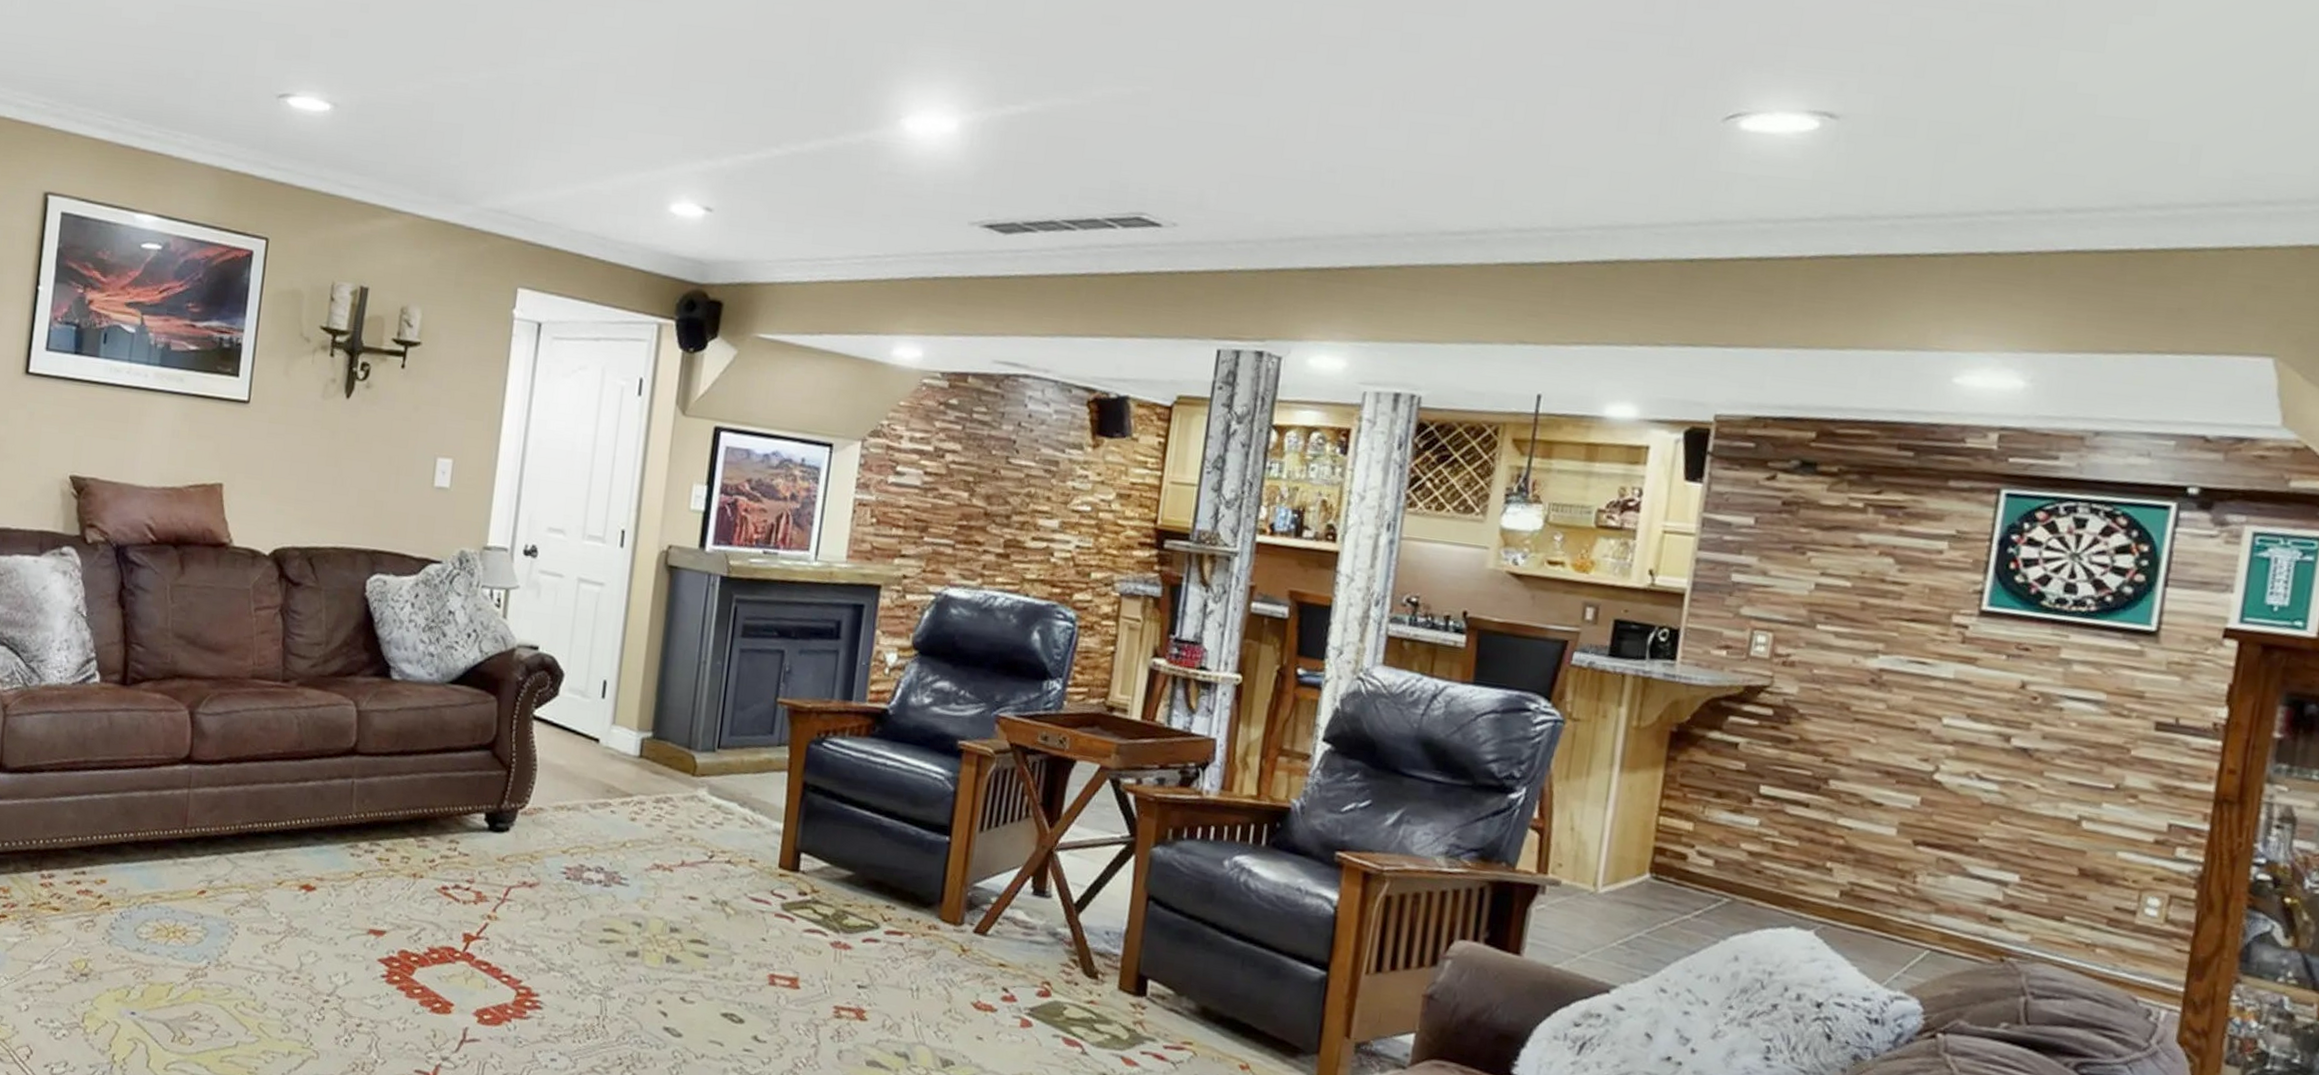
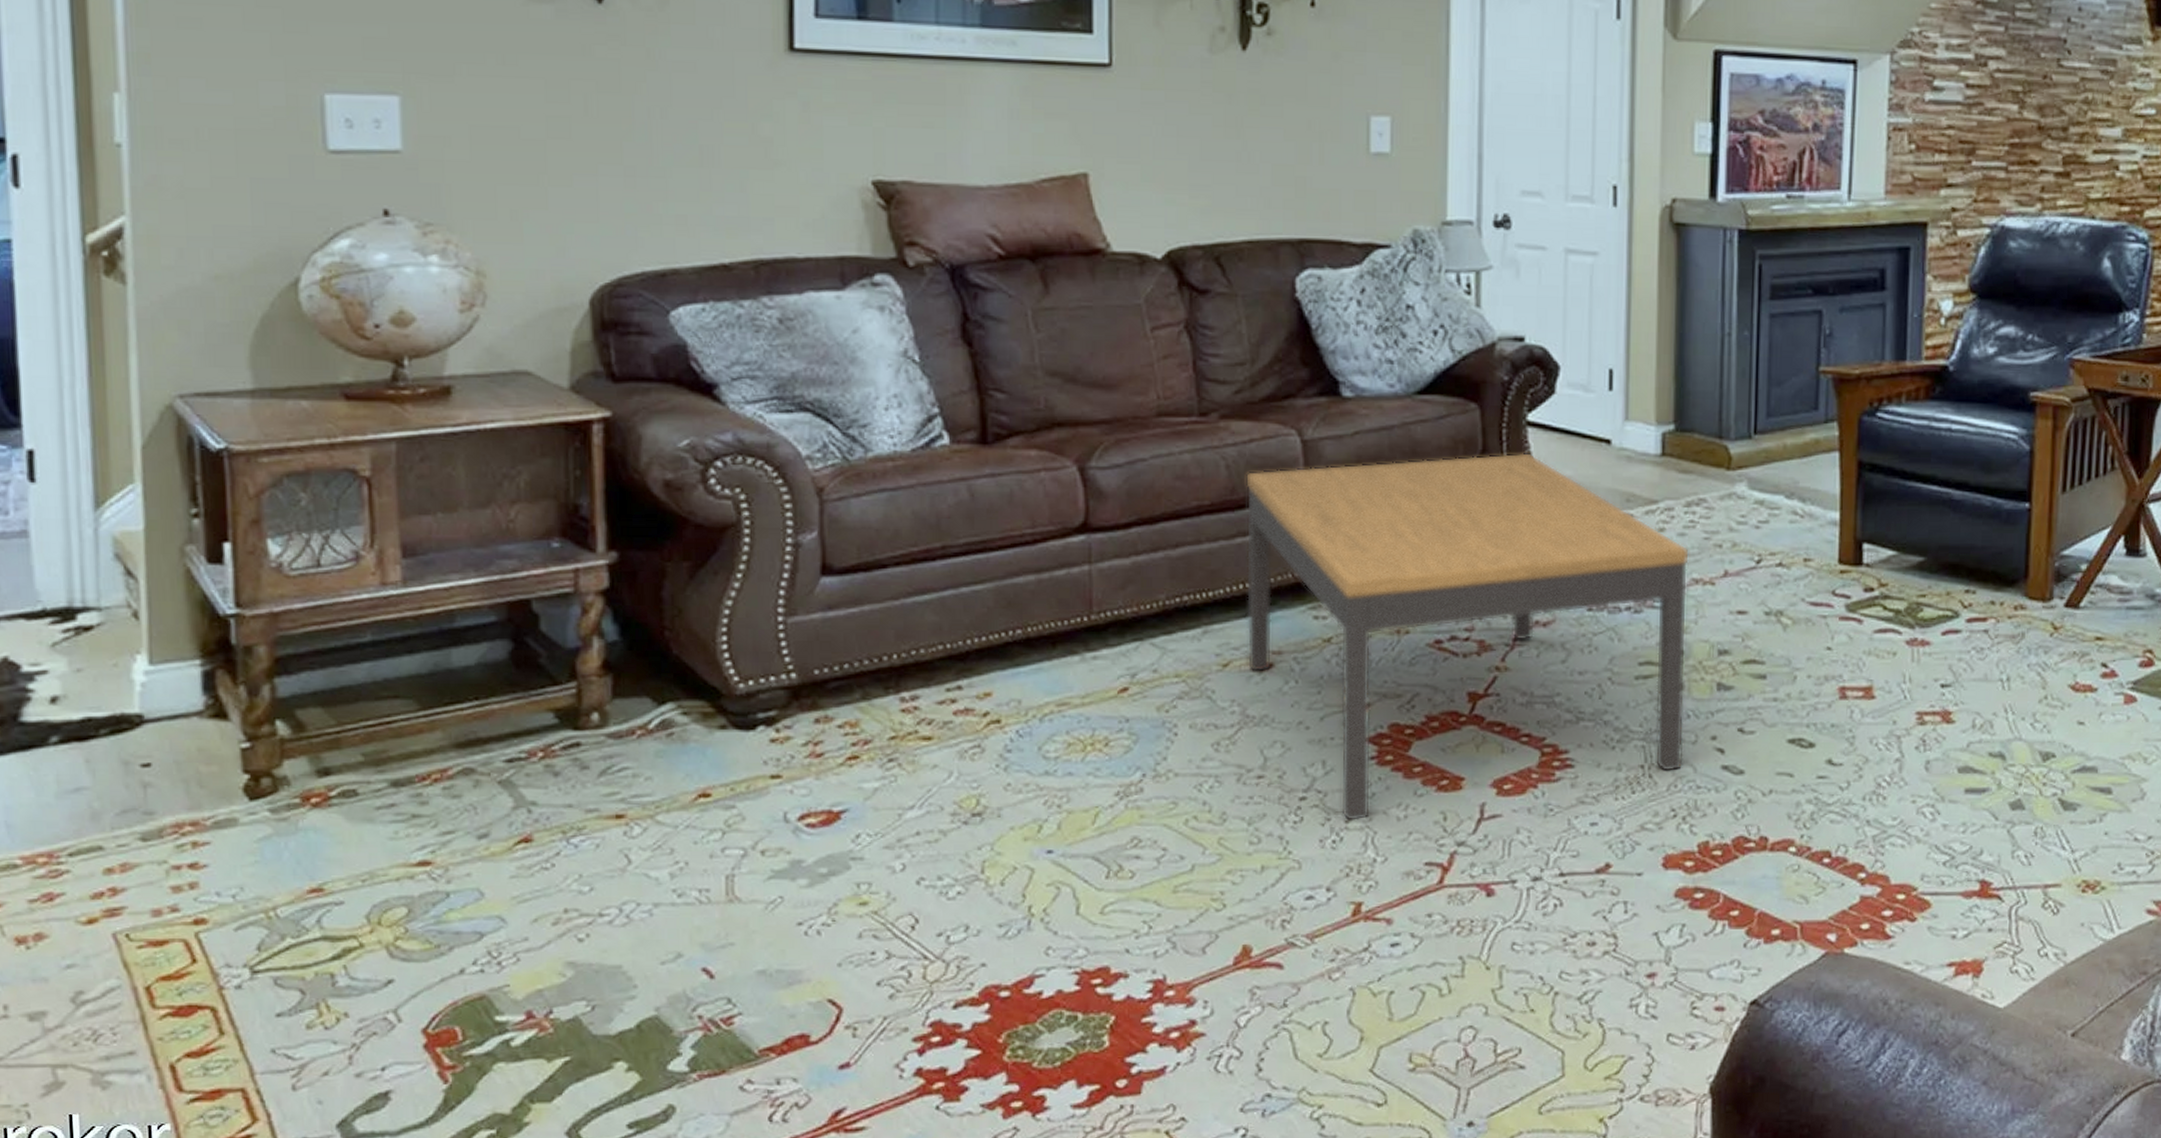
coffee table: none [296,730,654,1027] -> present [1245,453,1689,822]

